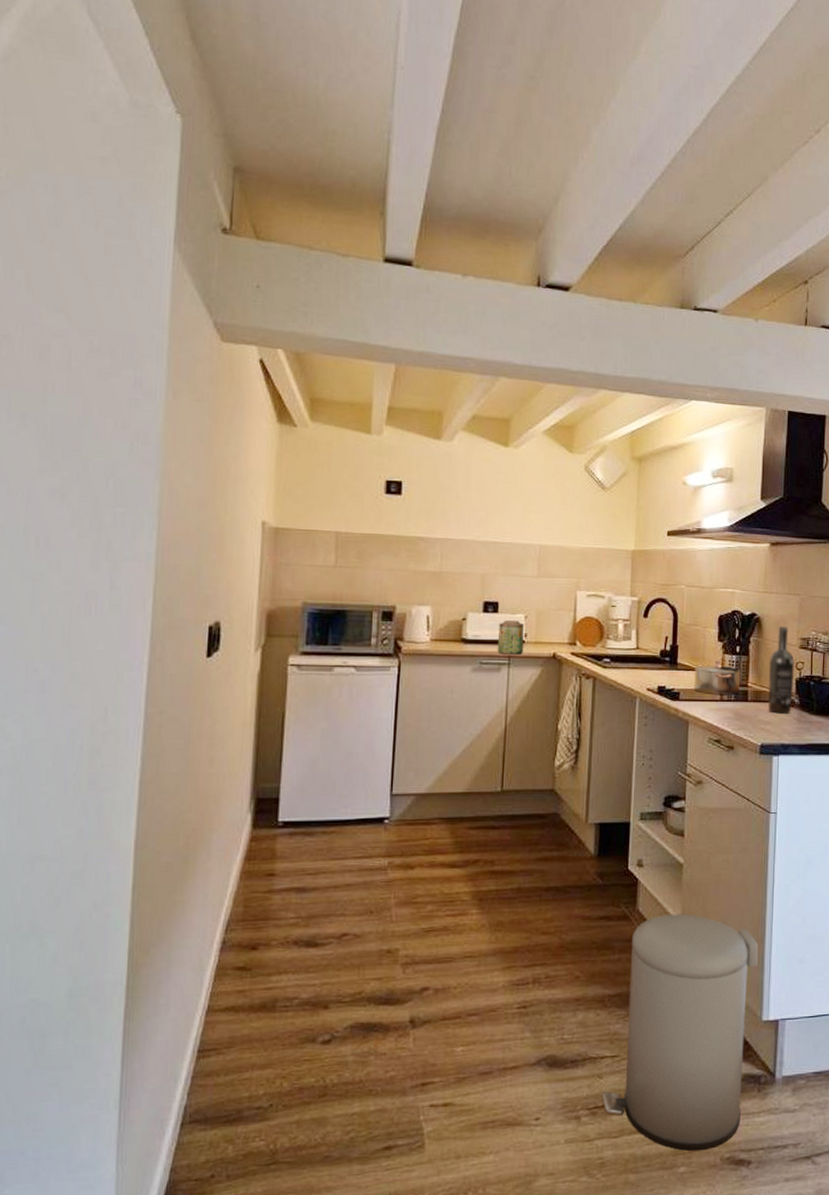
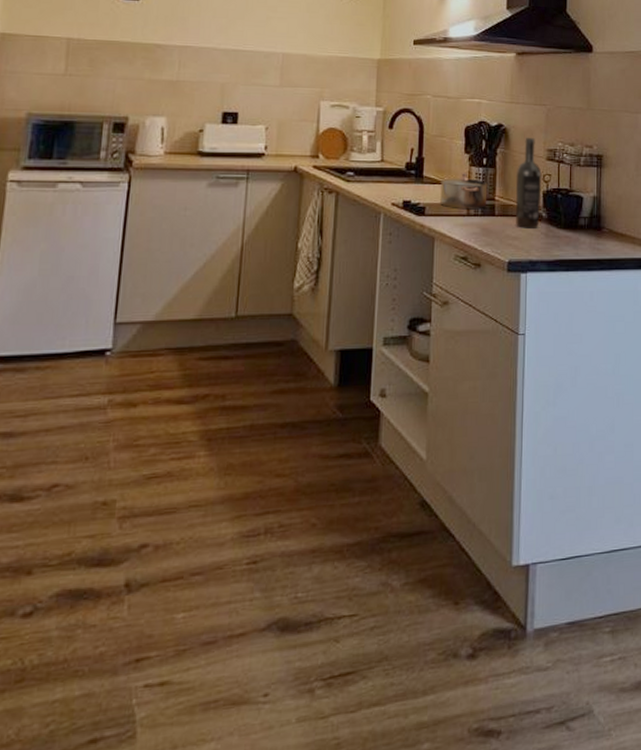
canister: present [497,621,525,656] -> none [235,132,265,170]
pedal bin: present [602,914,758,1151] -> none [338,448,507,723]

